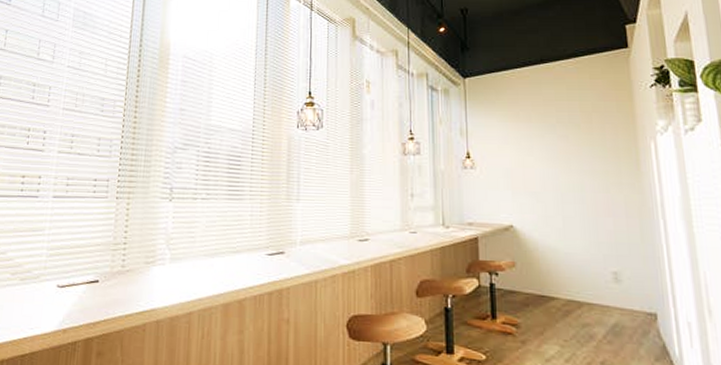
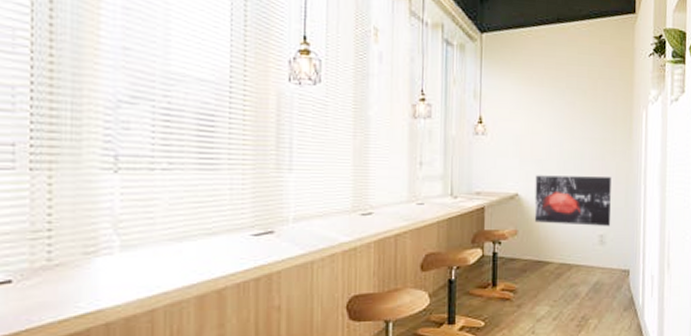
wall art: none [530,207,626,263] -> present [534,175,611,226]

